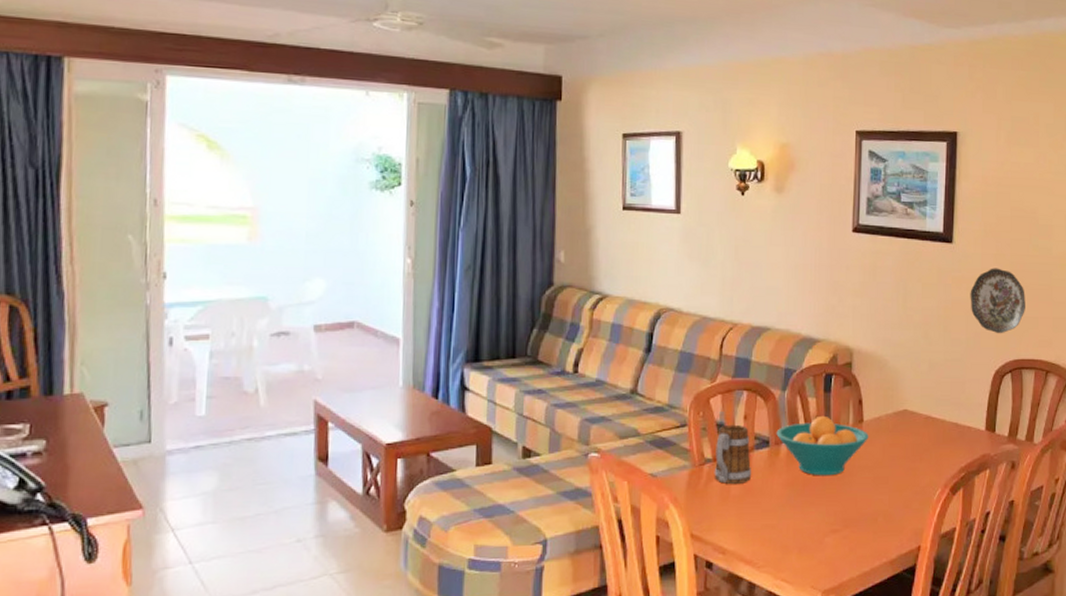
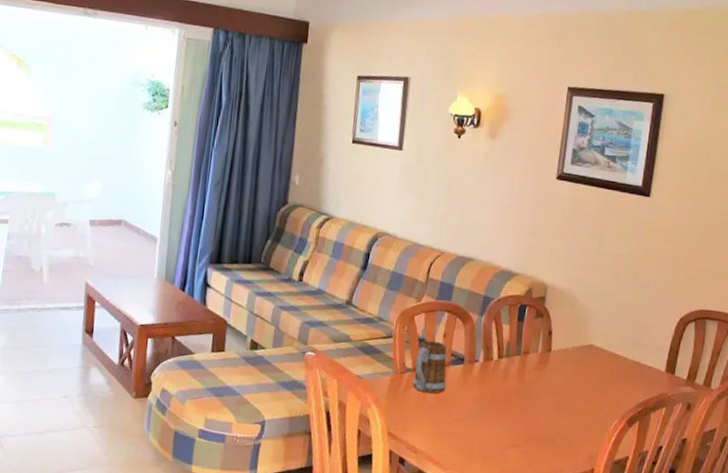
fruit bowl: present [776,415,869,476] -> none [471,341,555,396]
decorative plate: present [970,268,1025,334] -> none [662,223,716,285]

